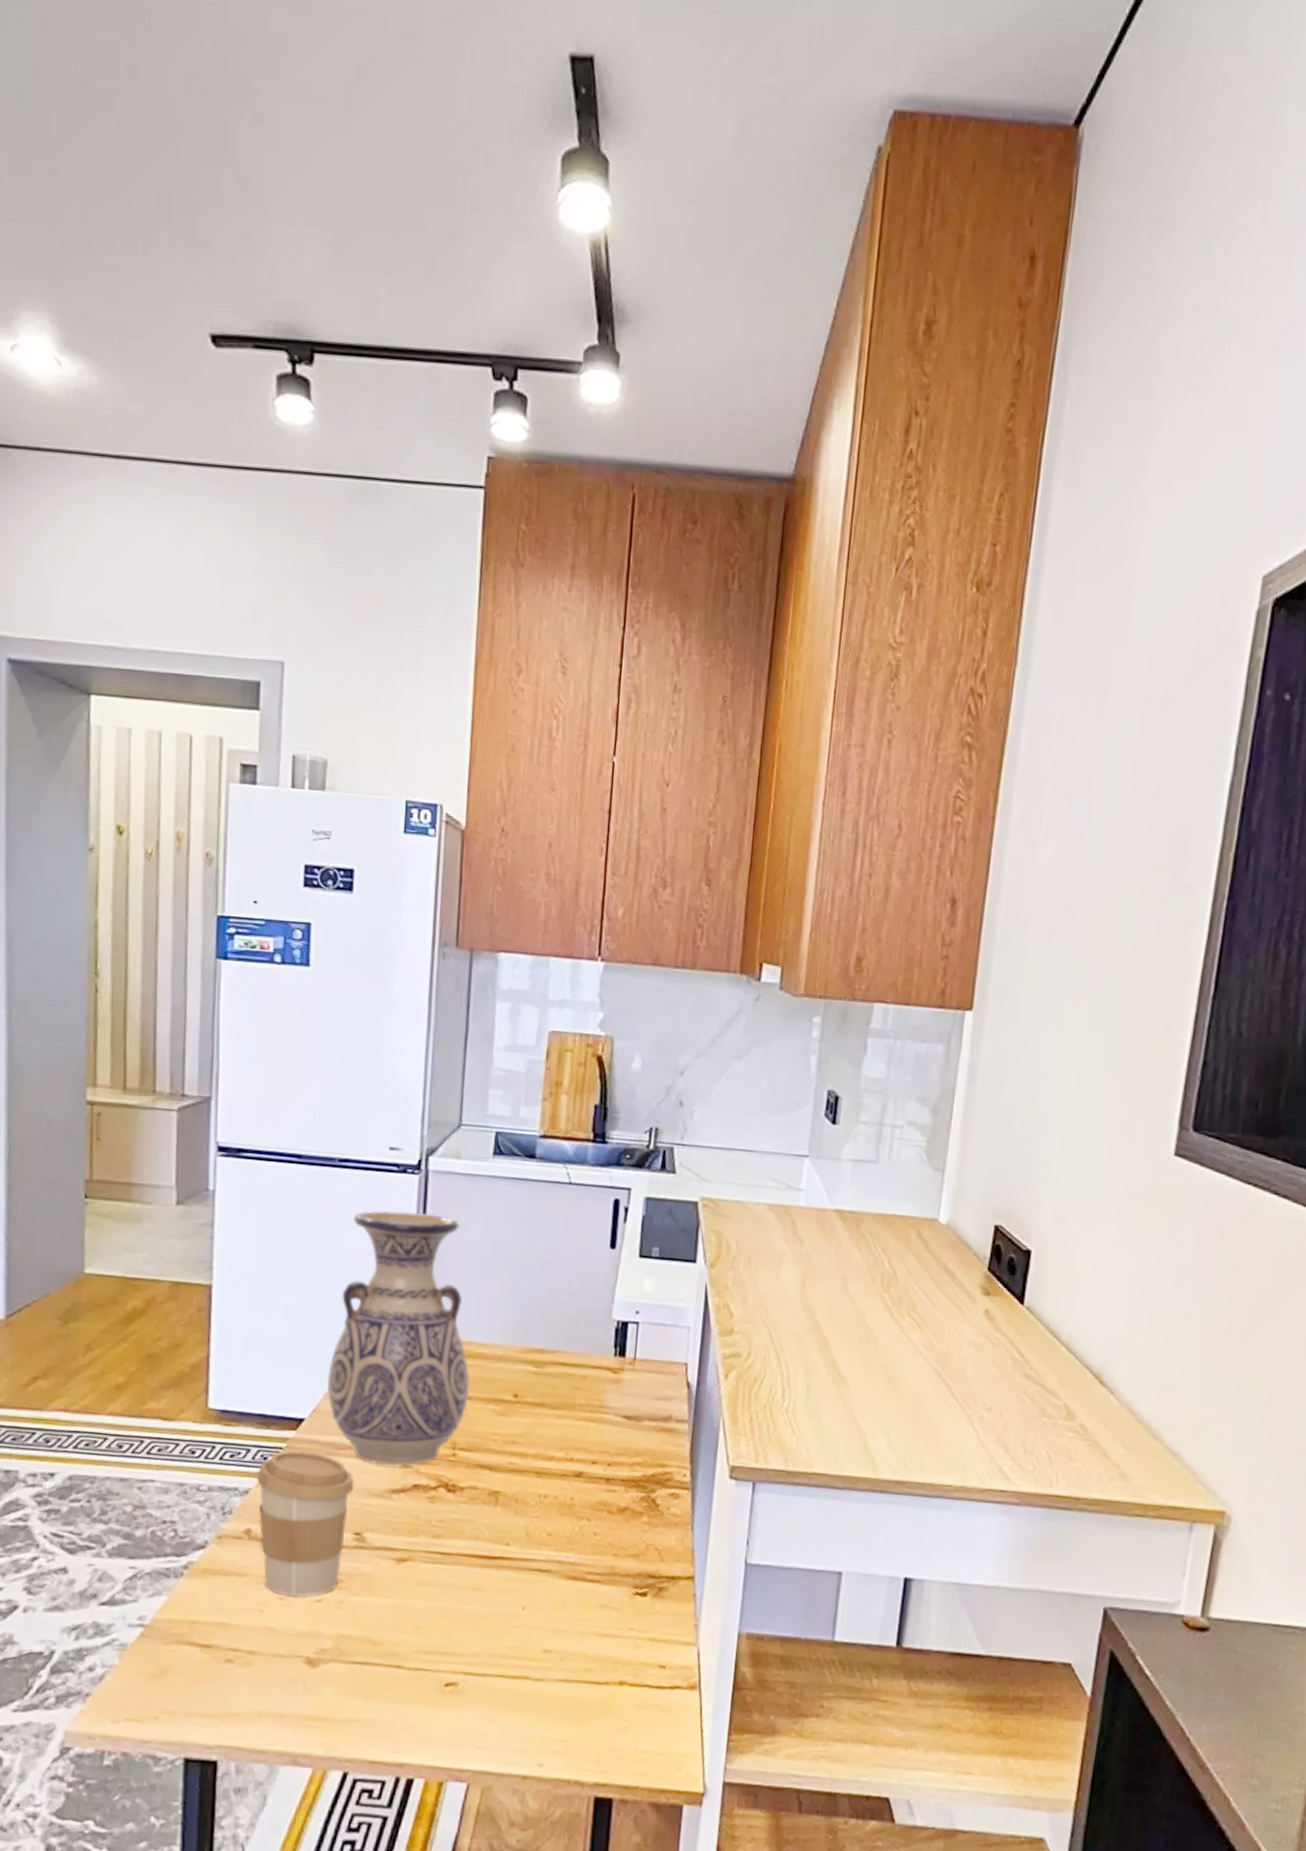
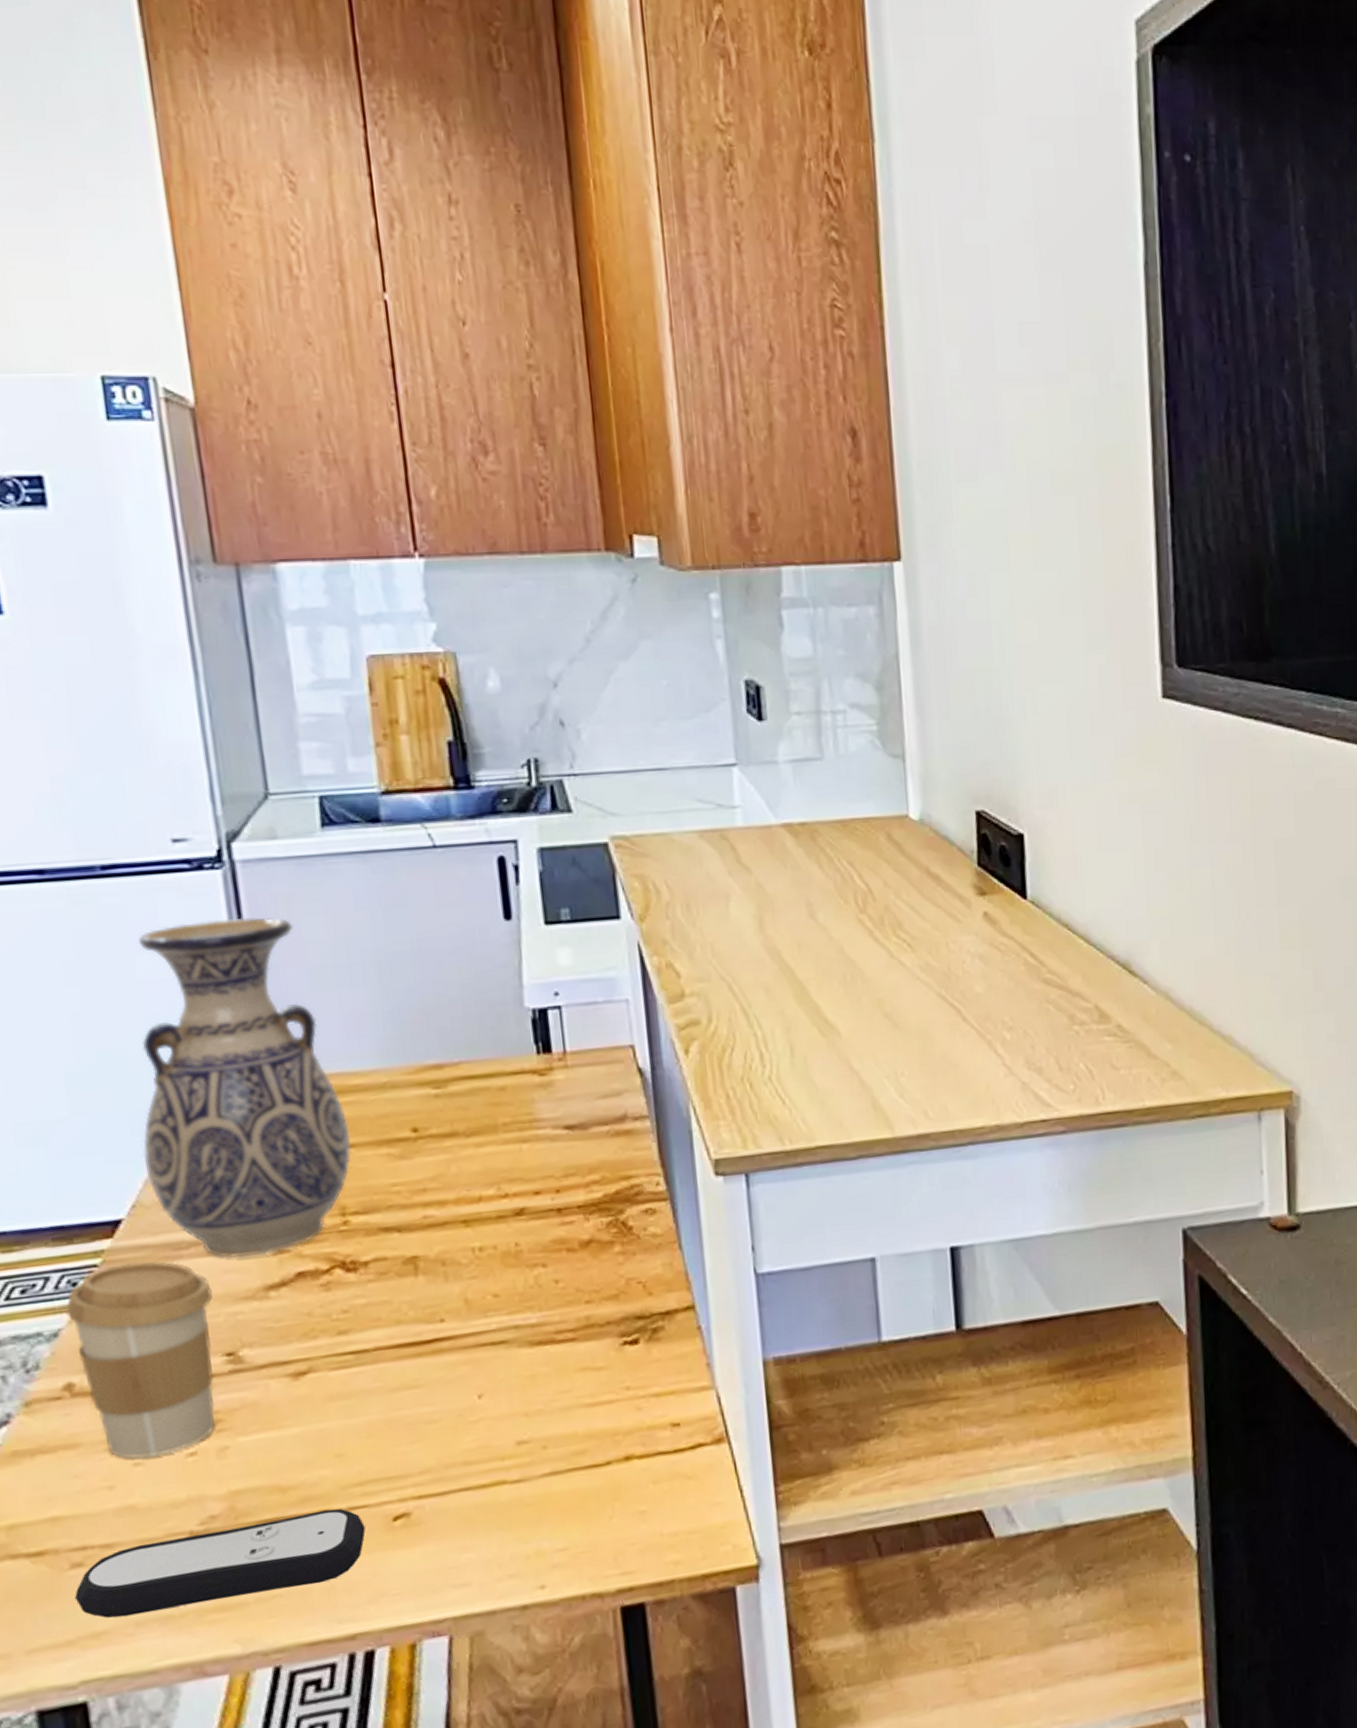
remote control: none [224,1657,425,1719] -> present [75,1508,366,1618]

